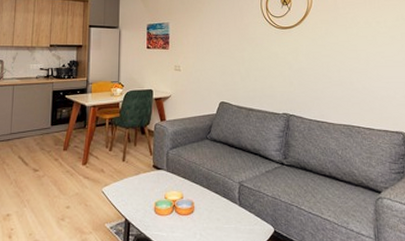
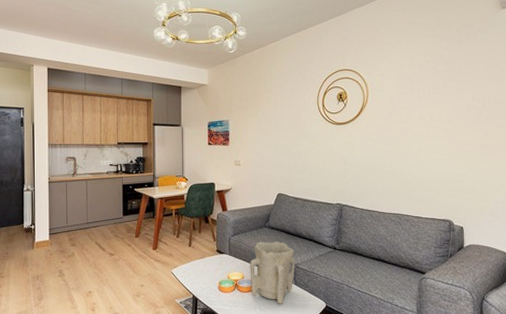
vase: none [190,156,240,229] -> present [250,242,295,304]

